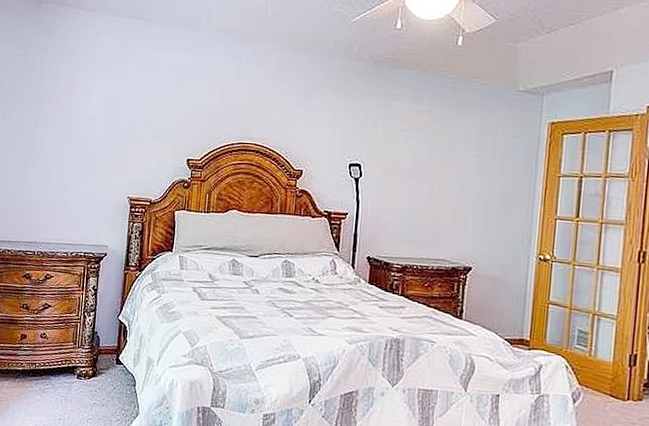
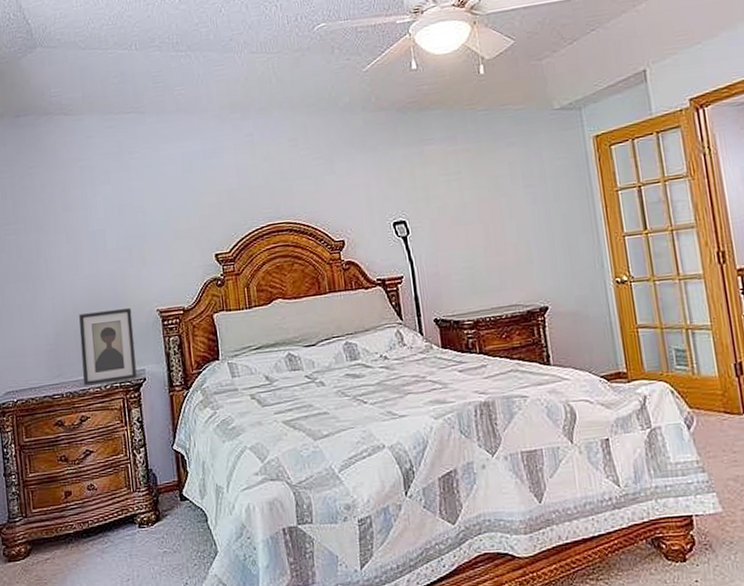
picture frame: none [53,187,106,252] -> present [79,308,137,386]

